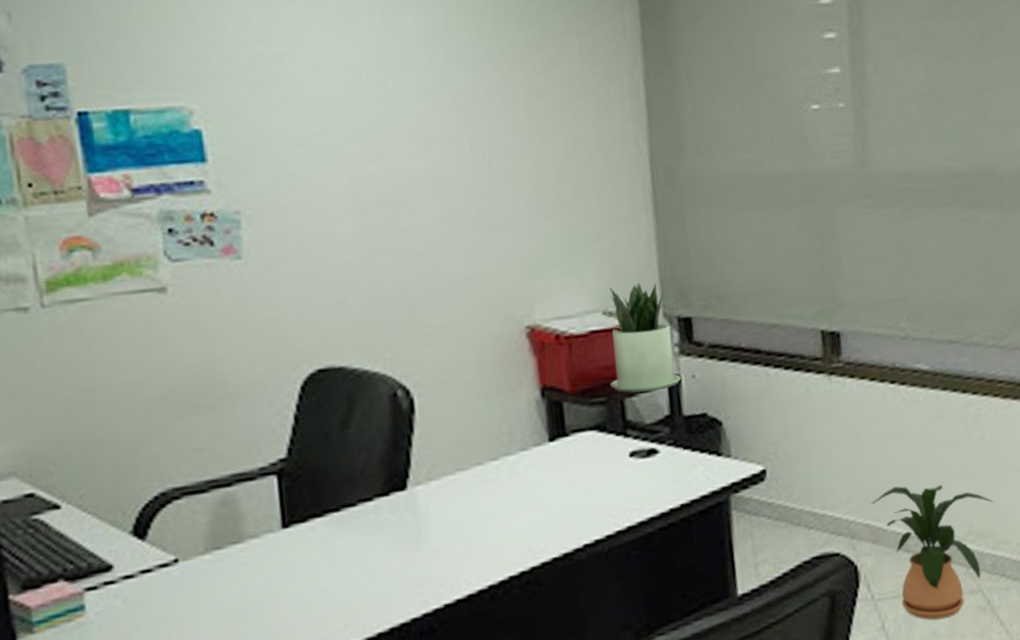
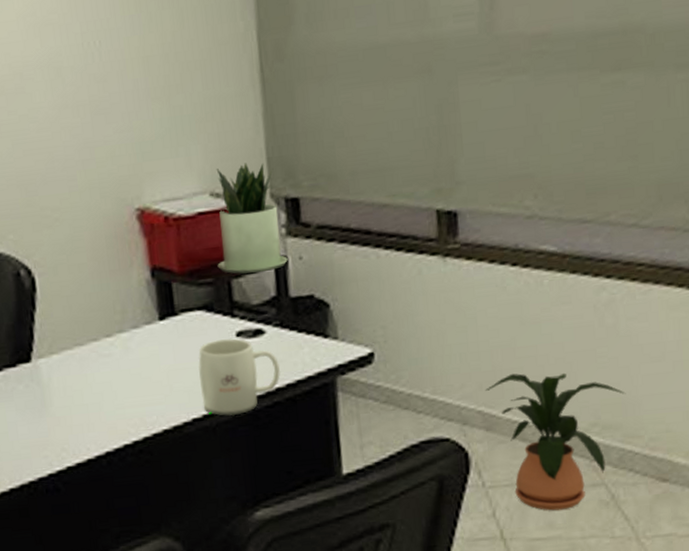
mug: none [589,459,675,540] -> present [198,338,281,416]

